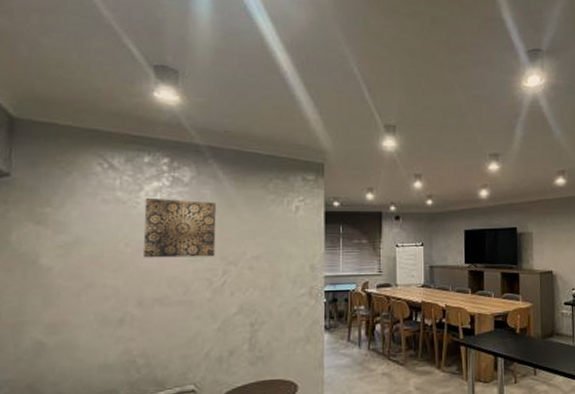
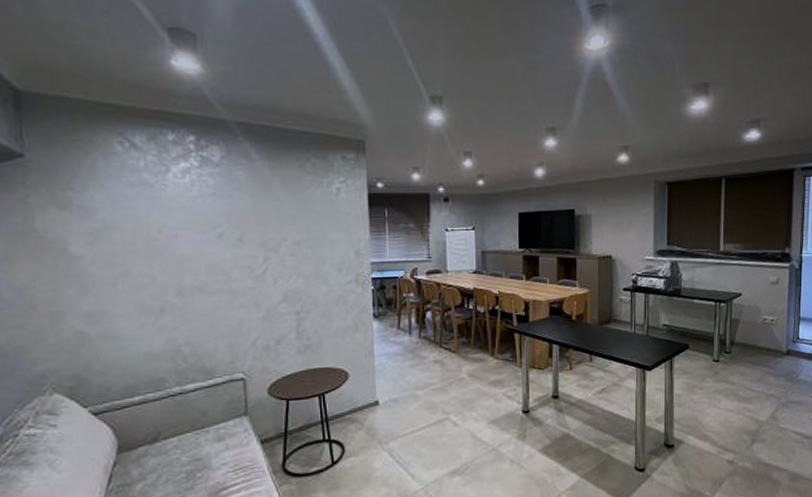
wall art: present [143,197,217,258] -> none [173,179,254,245]

